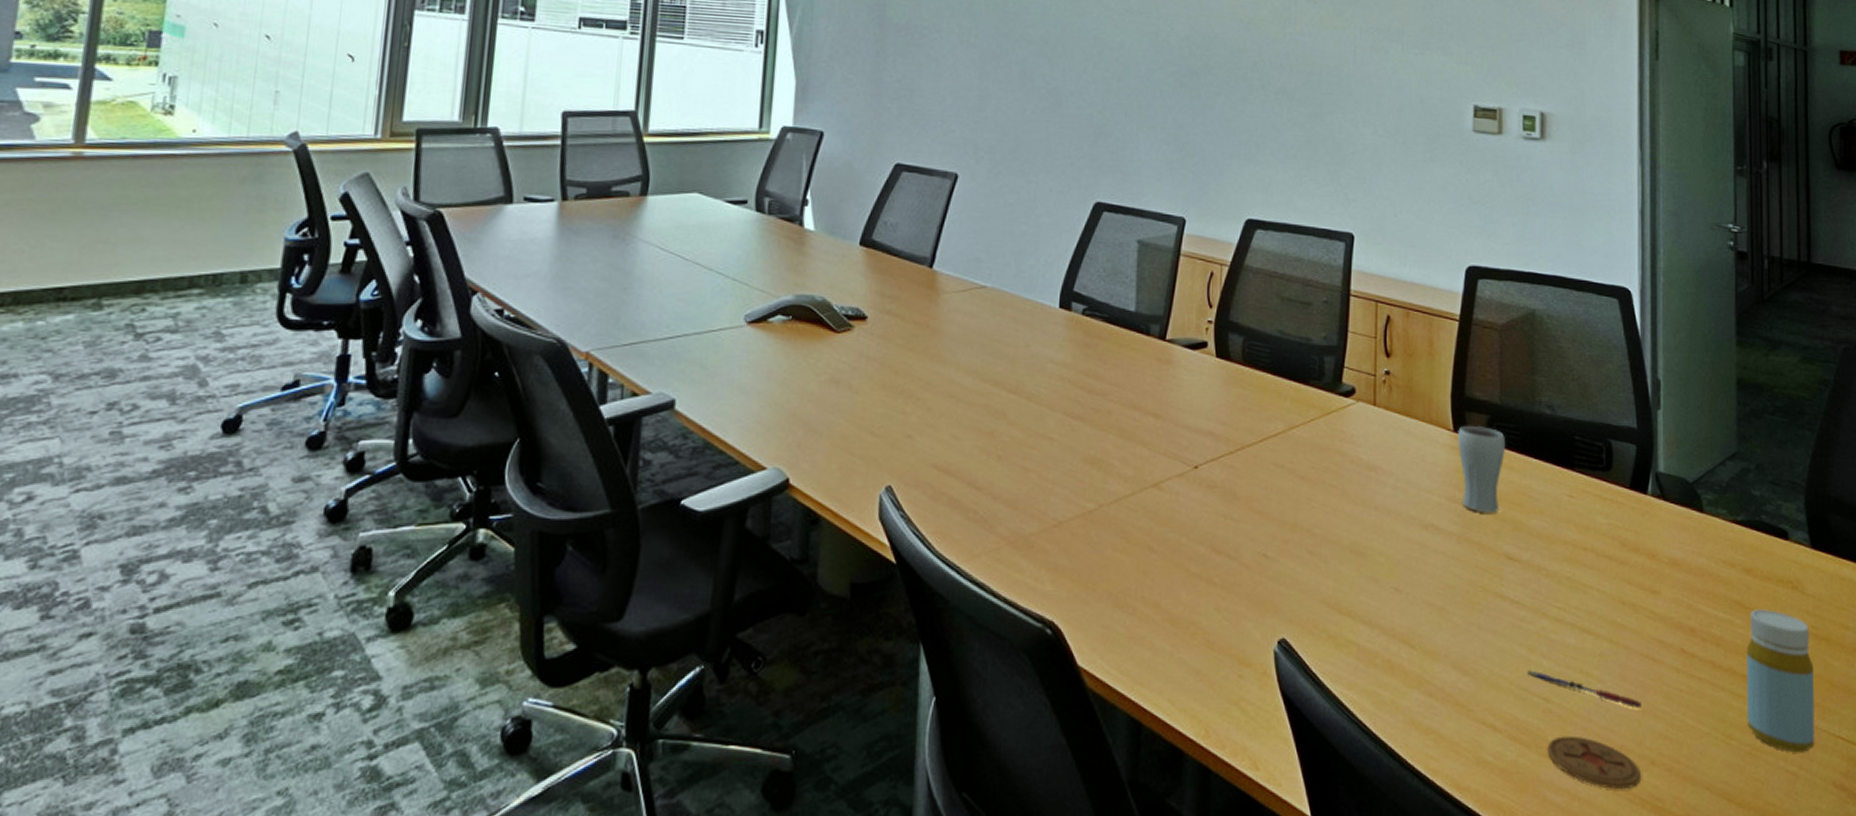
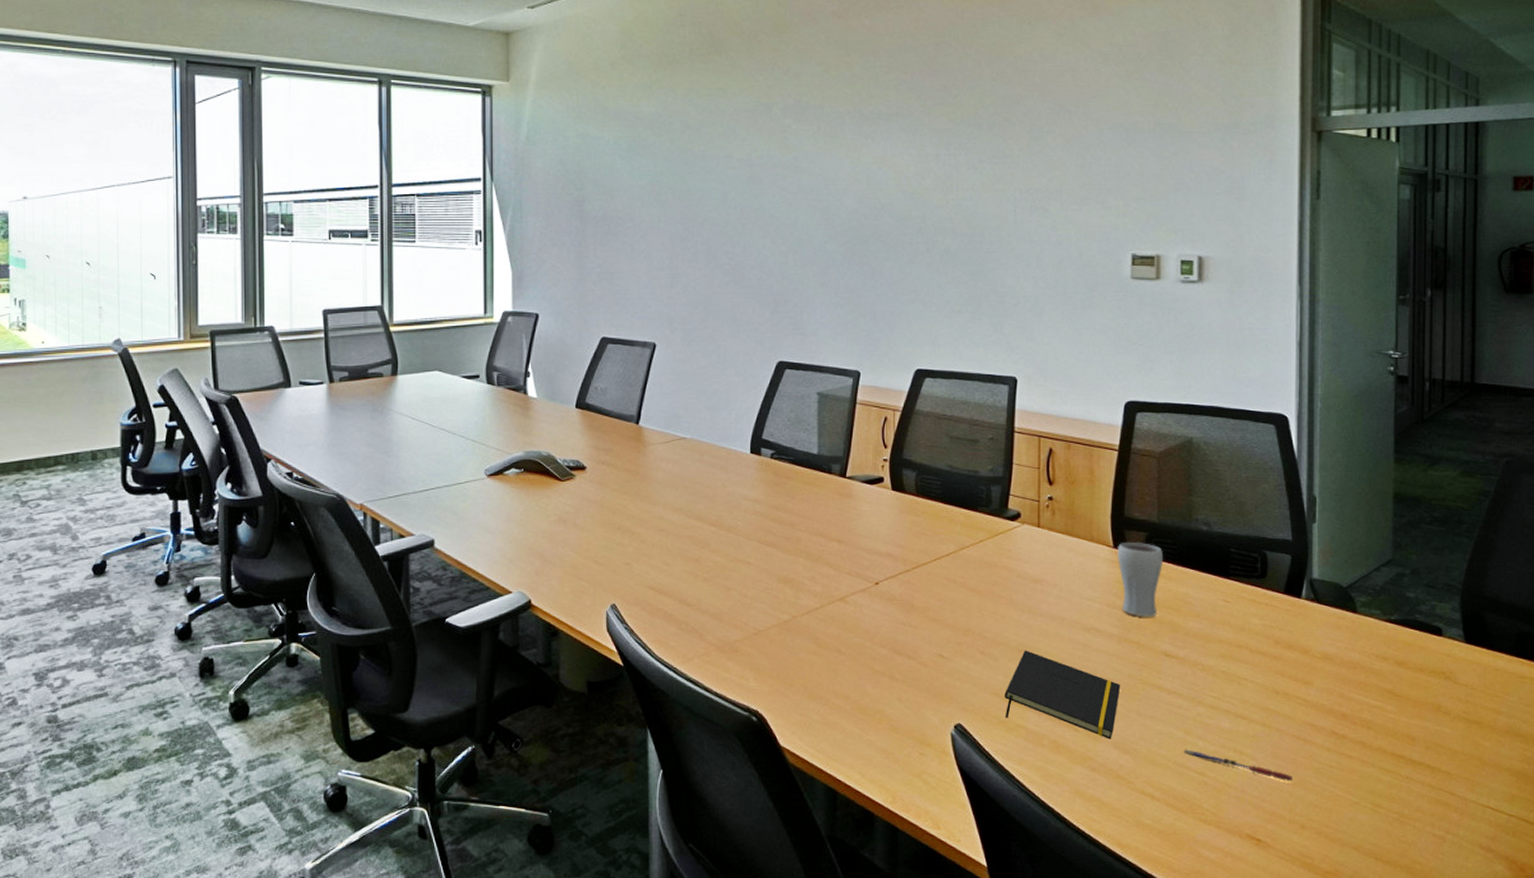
notepad: none [1334,550,1461,658] -> present [1005,650,1121,739]
coaster: present [1547,735,1641,789] -> none [1202,804,1291,848]
bottle: present [1745,608,1816,753] -> none [1395,696,1465,820]

